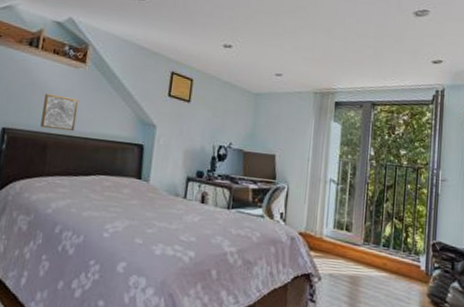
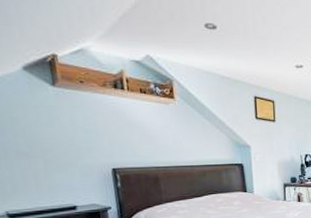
wall art: present [40,93,79,132] -> none [144,131,180,163]

